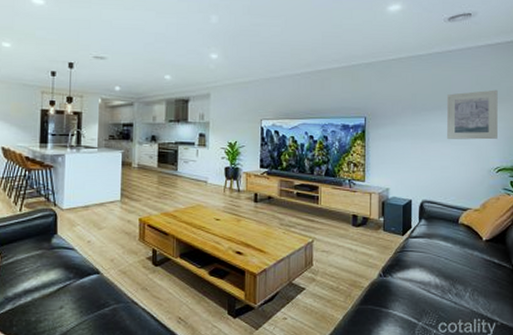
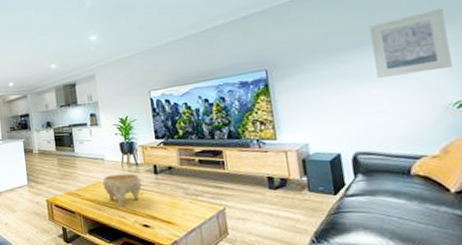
decorative bowl: none [202,199,240,232] -> present [102,173,142,207]

